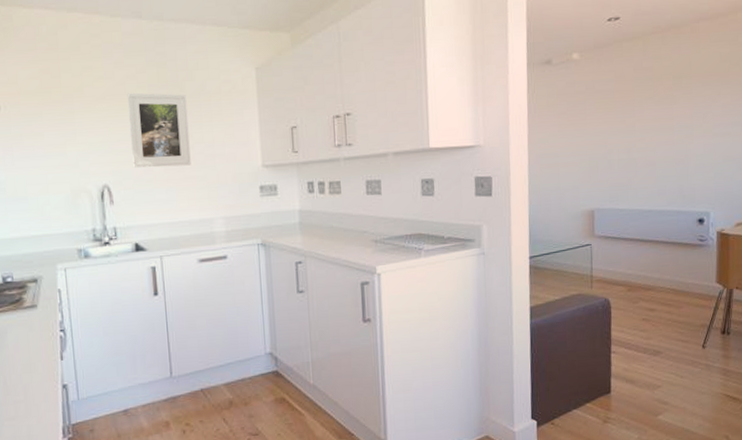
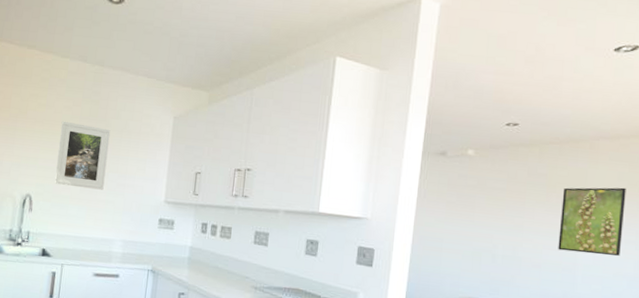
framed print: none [669,68,729,144] -> present [558,187,626,256]

